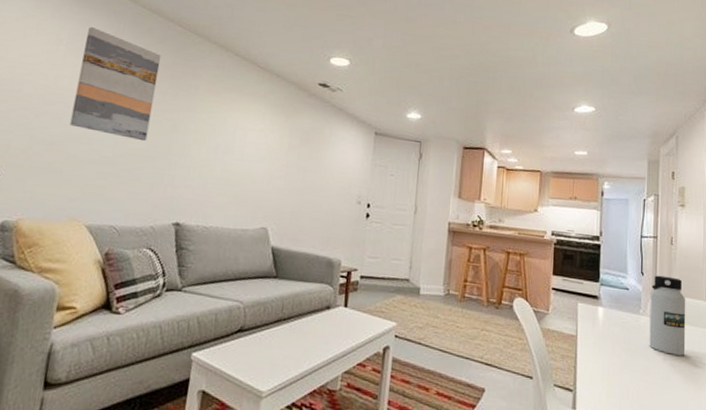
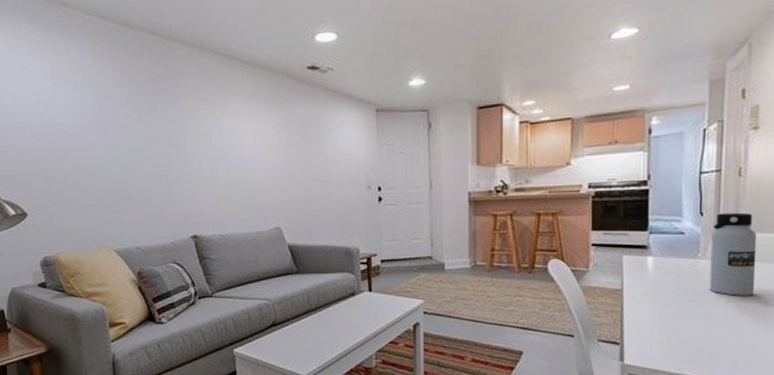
wall art: present [69,26,162,141] -> none [67,54,149,163]

